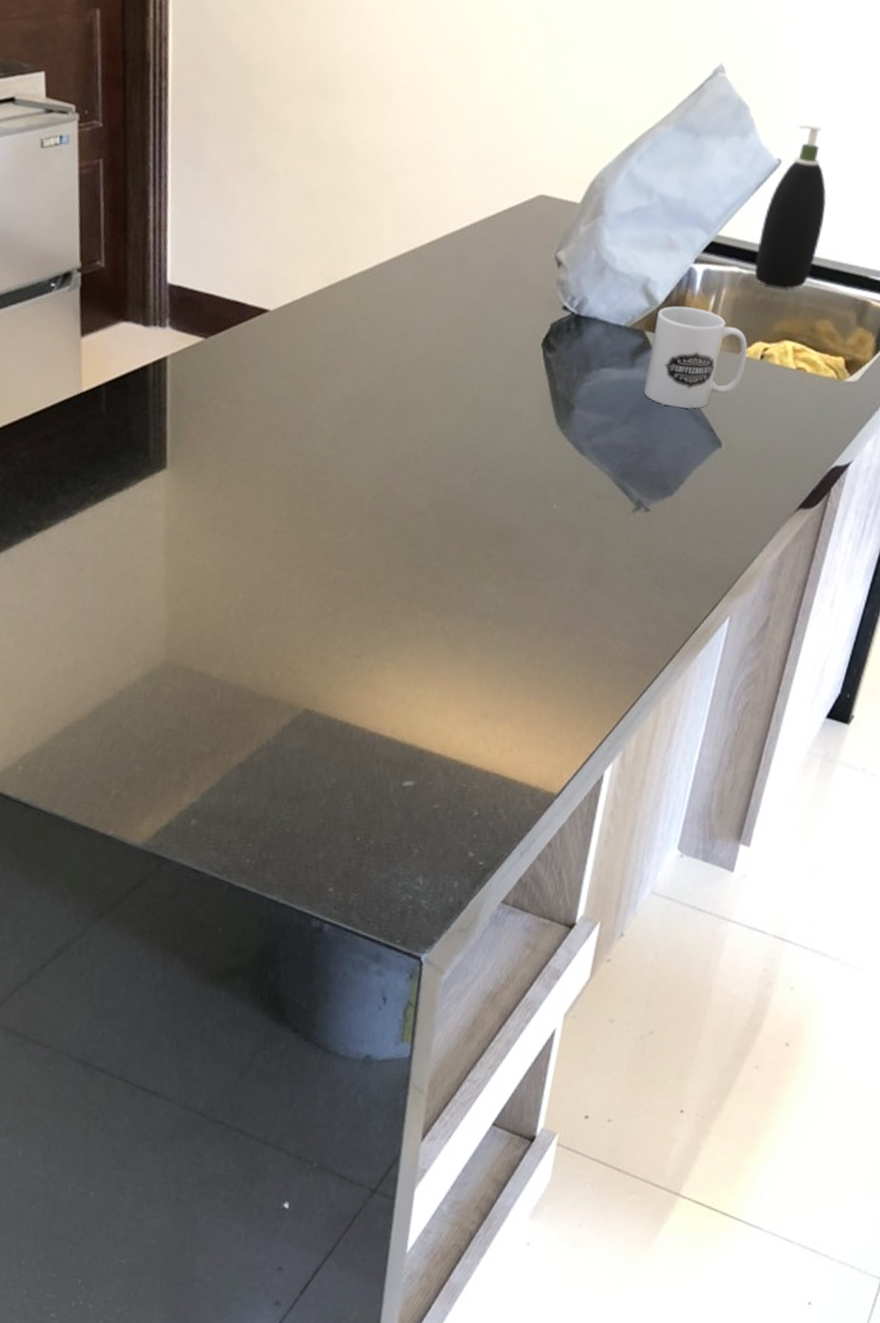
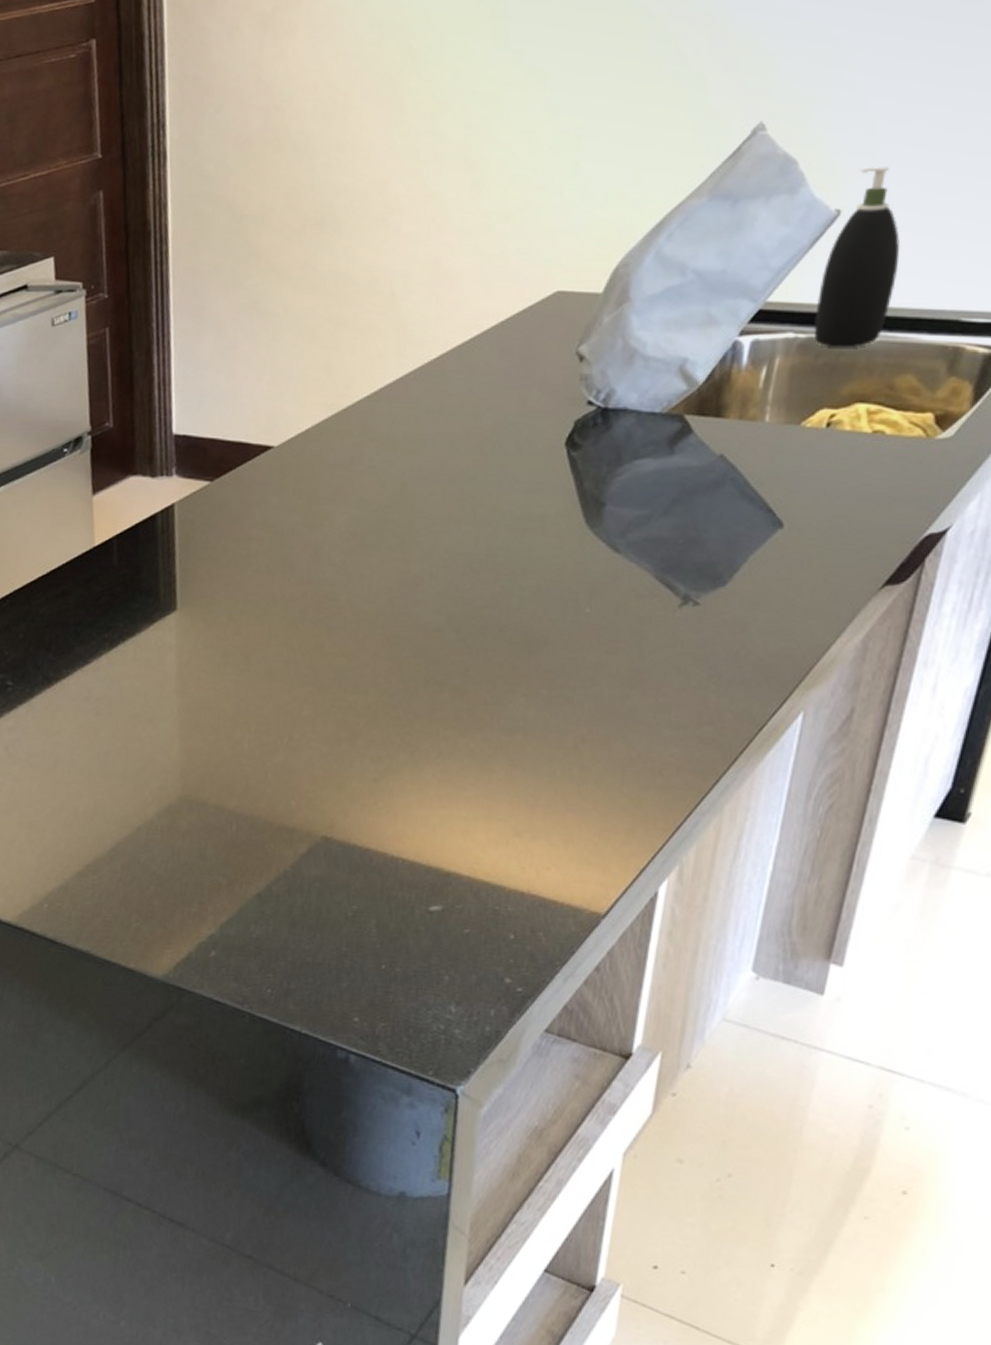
mug: present [643,306,748,409] -> none [685,383,810,492]

